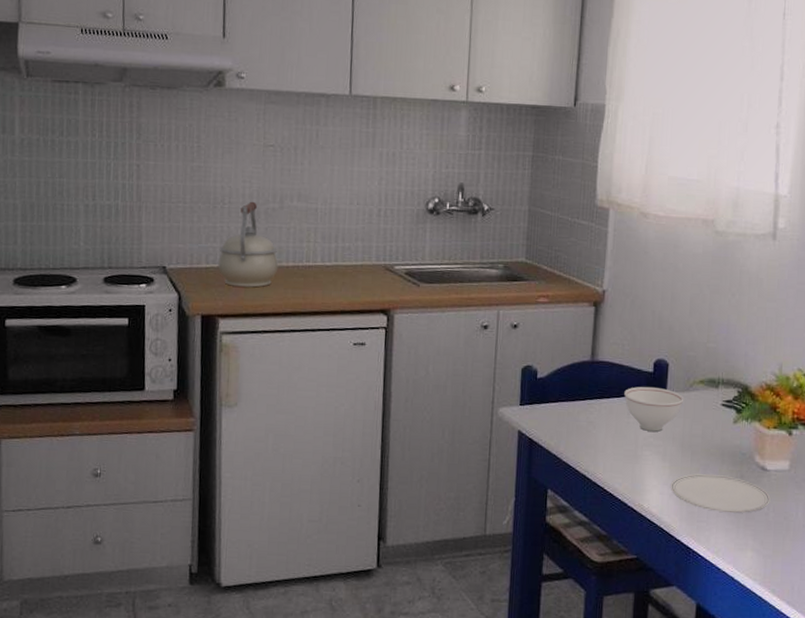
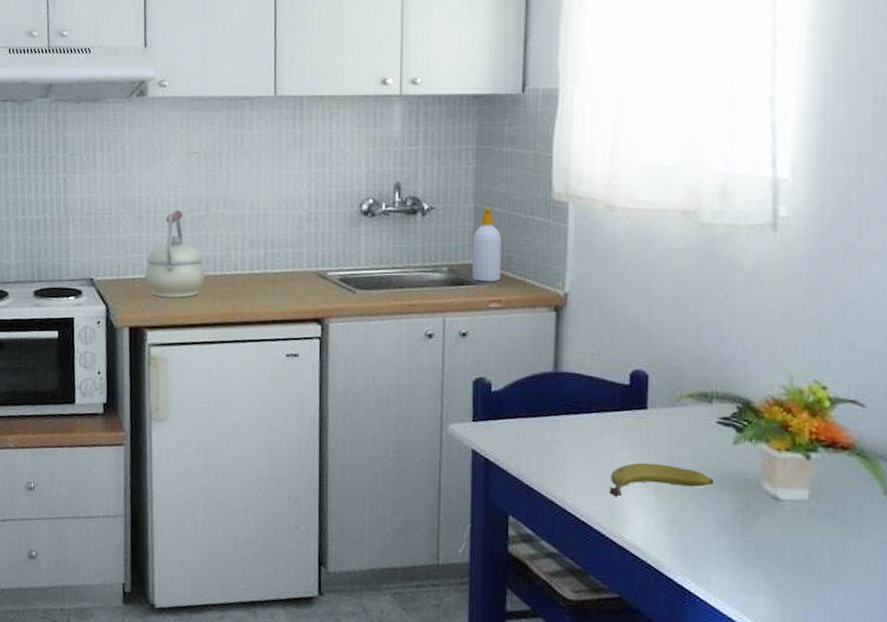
soap bottle: none [525,211,551,279] -> present [473,208,501,283]
bowl: present [624,386,684,432] -> none [595,401,670,453]
fruit: none [632,440,717,471] -> present [609,462,715,497]
plate: present [671,473,771,514] -> none [658,502,786,550]

